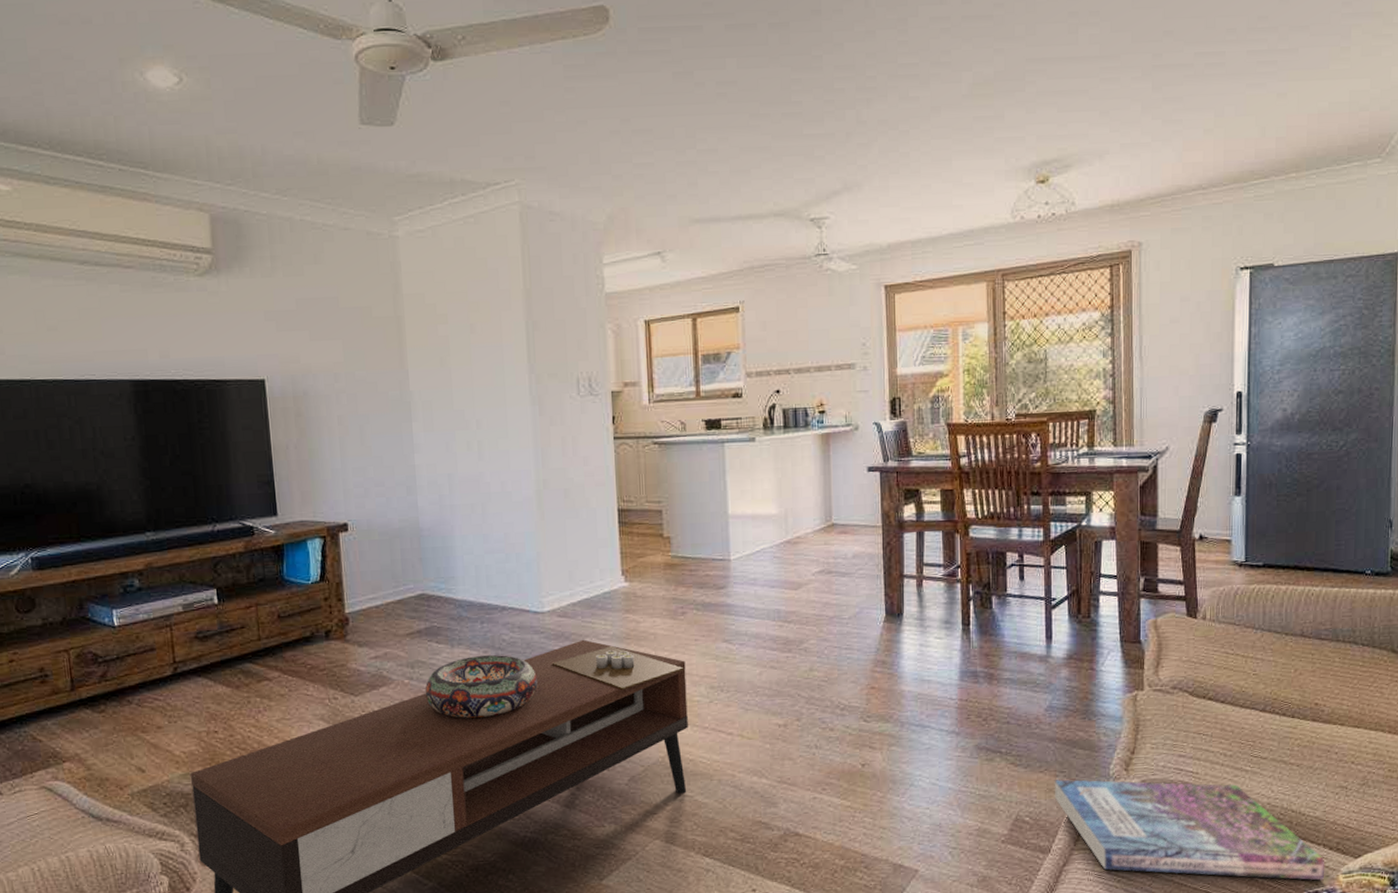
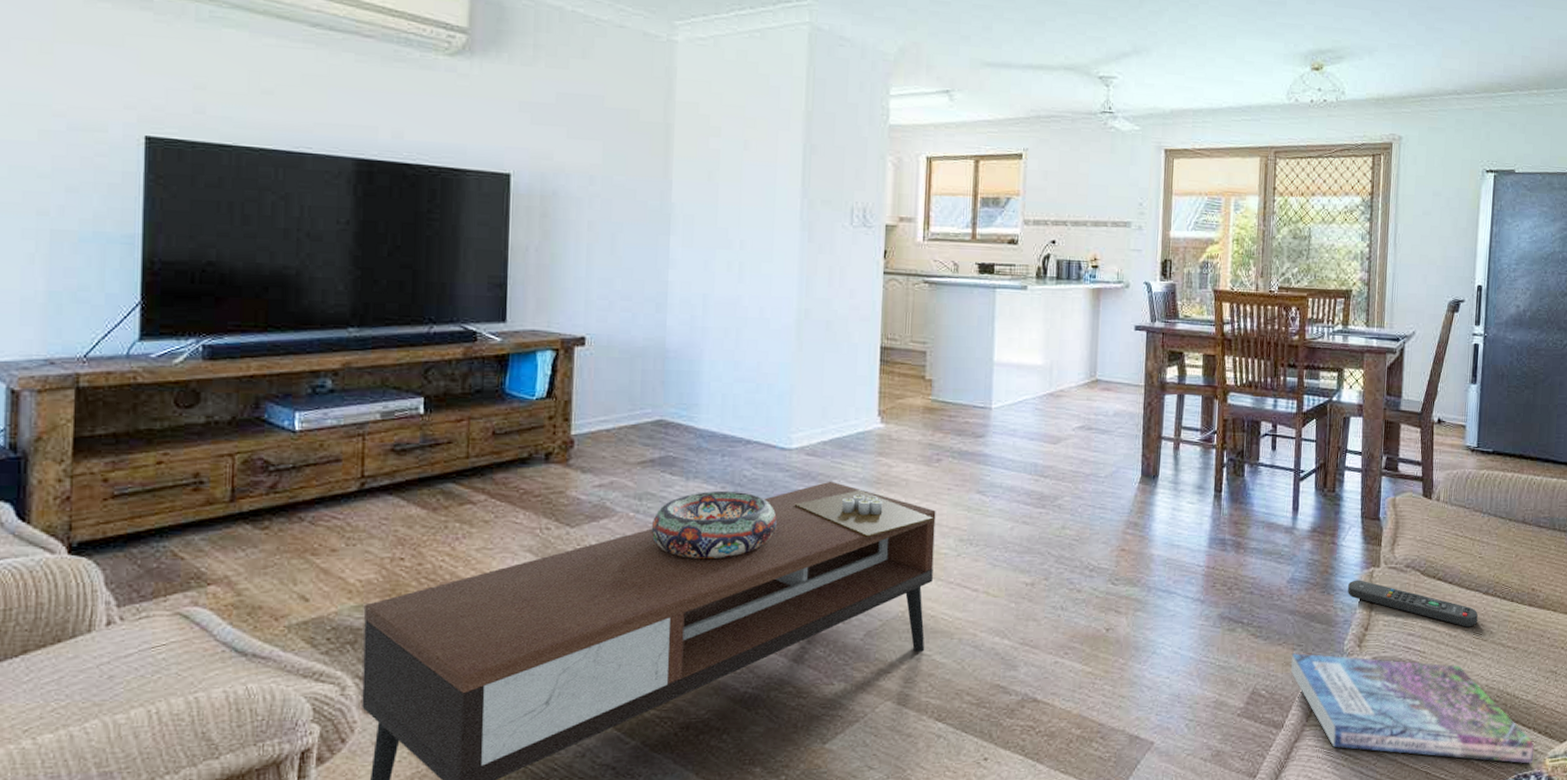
remote control: none [1110,704,1255,746] -> present [1348,580,1478,627]

